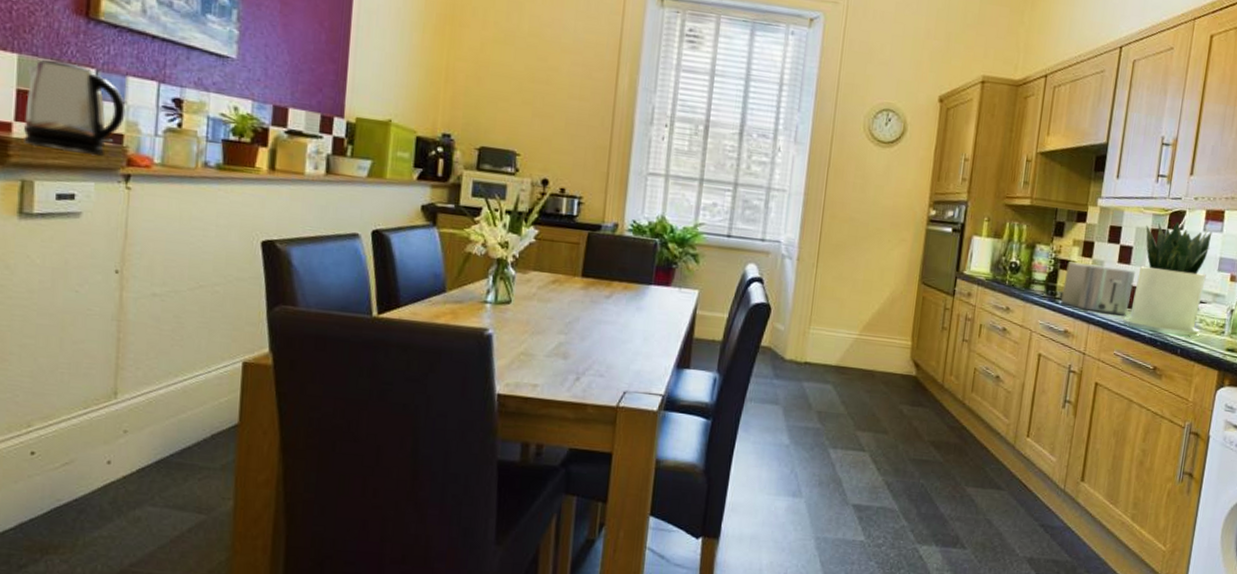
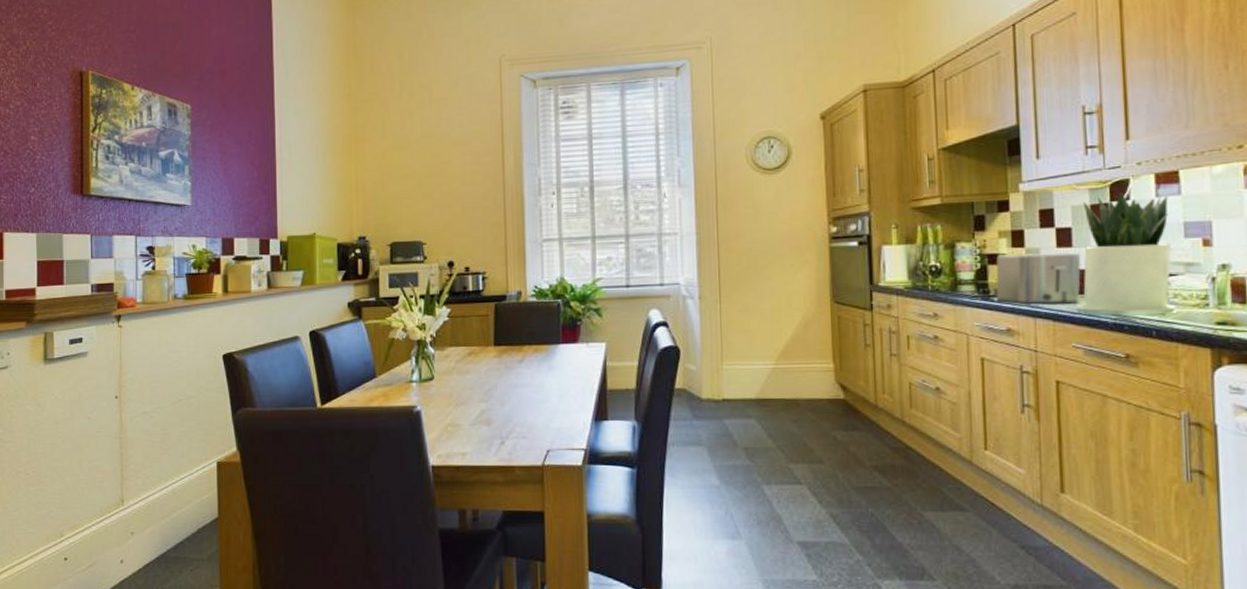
kettle: present [24,60,126,156] -> none [44,232,114,305]

